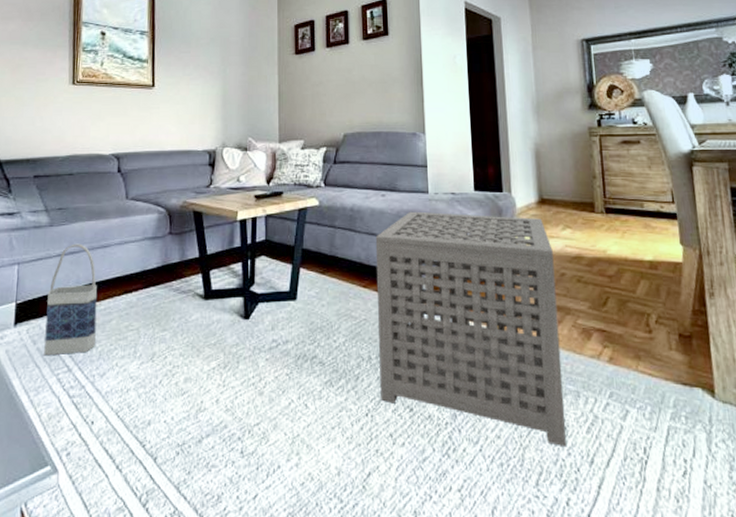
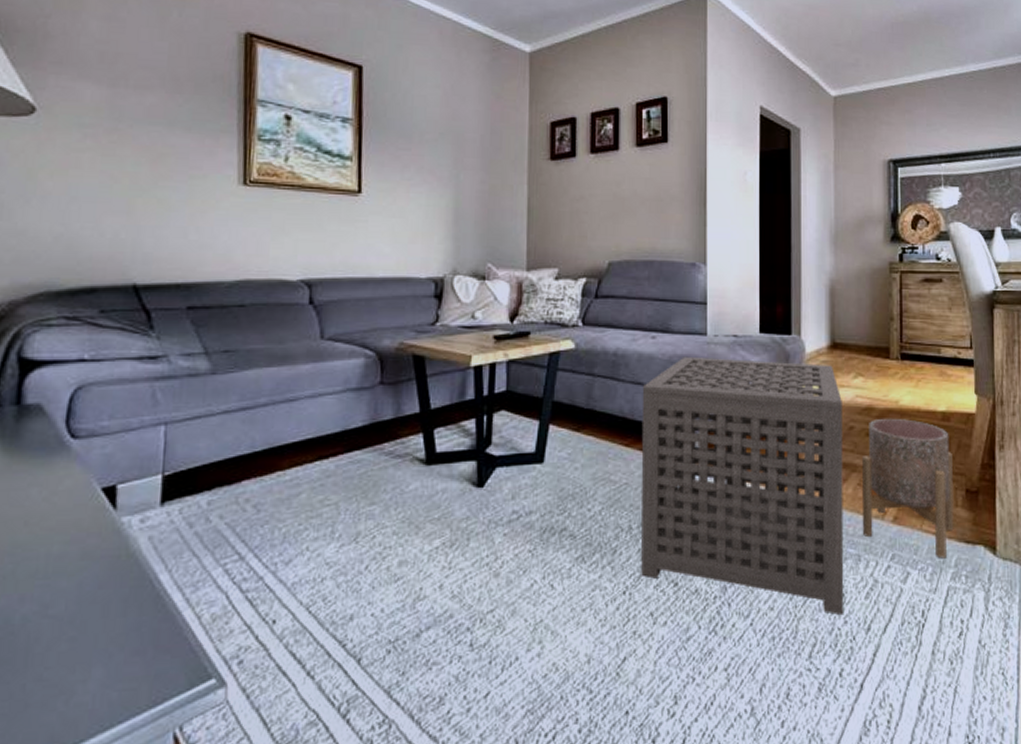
bag: present [44,243,98,356] -> none [205,396,281,542]
planter: none [575,266,670,399] -> present [862,418,954,559]

